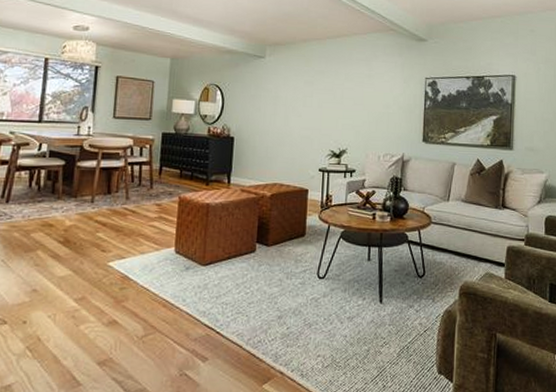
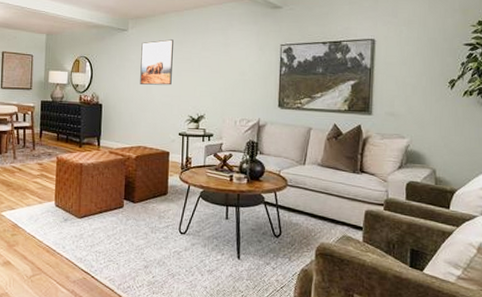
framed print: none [277,68,315,118] -> present [140,39,173,86]

